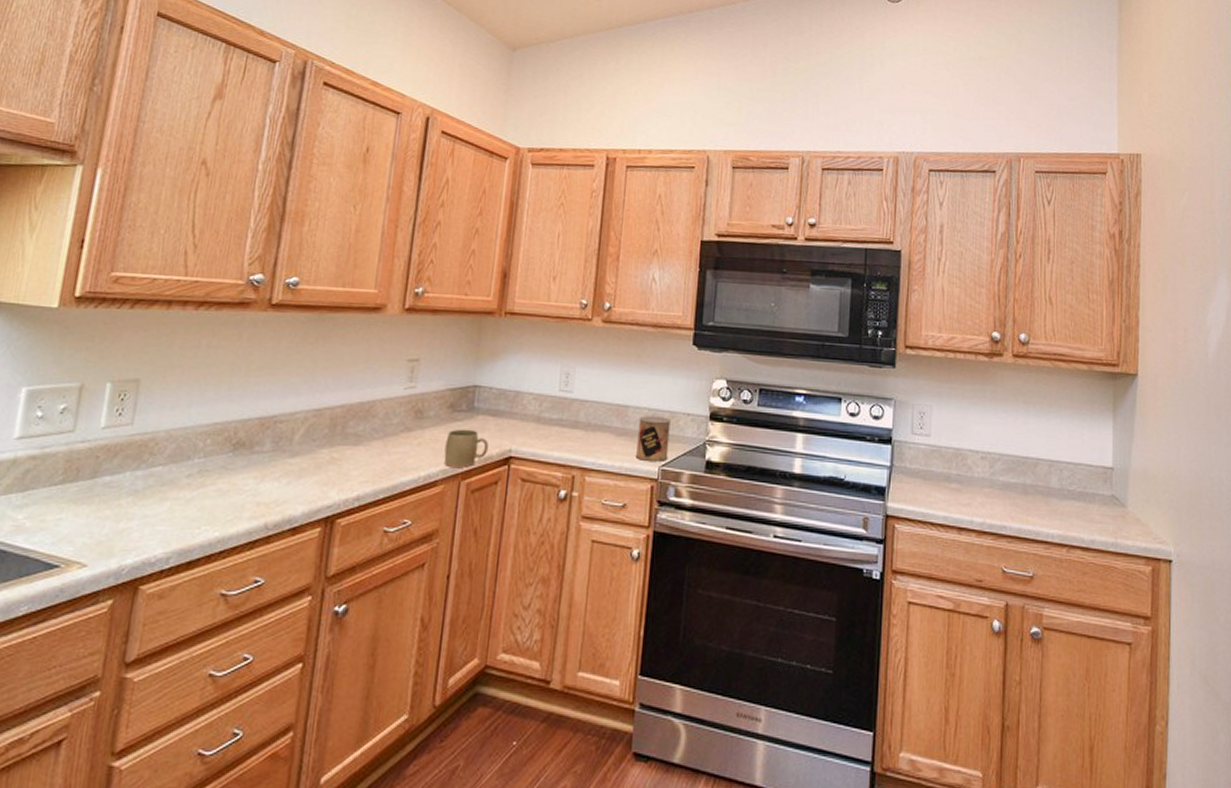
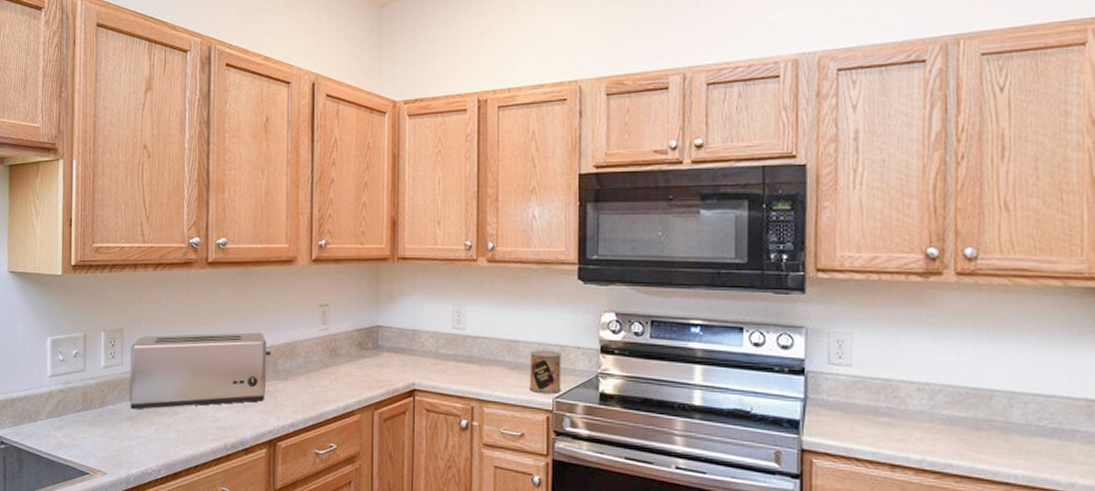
toaster: none [135,388,341,482] -> present [129,332,271,410]
mug: present [444,429,488,467] -> none [358,365,394,399]

